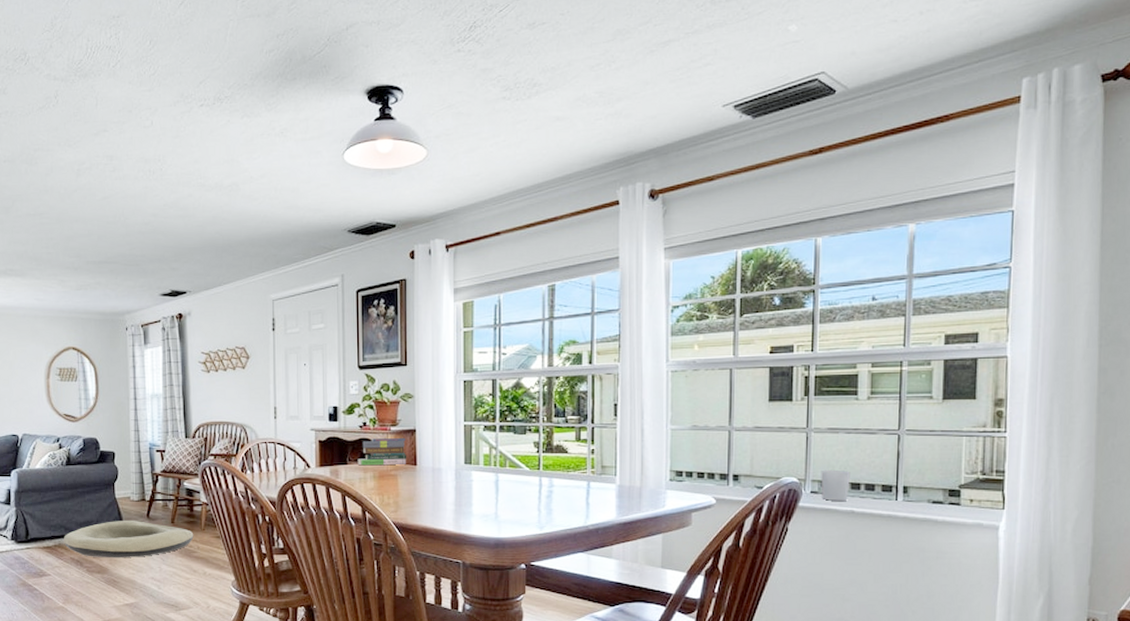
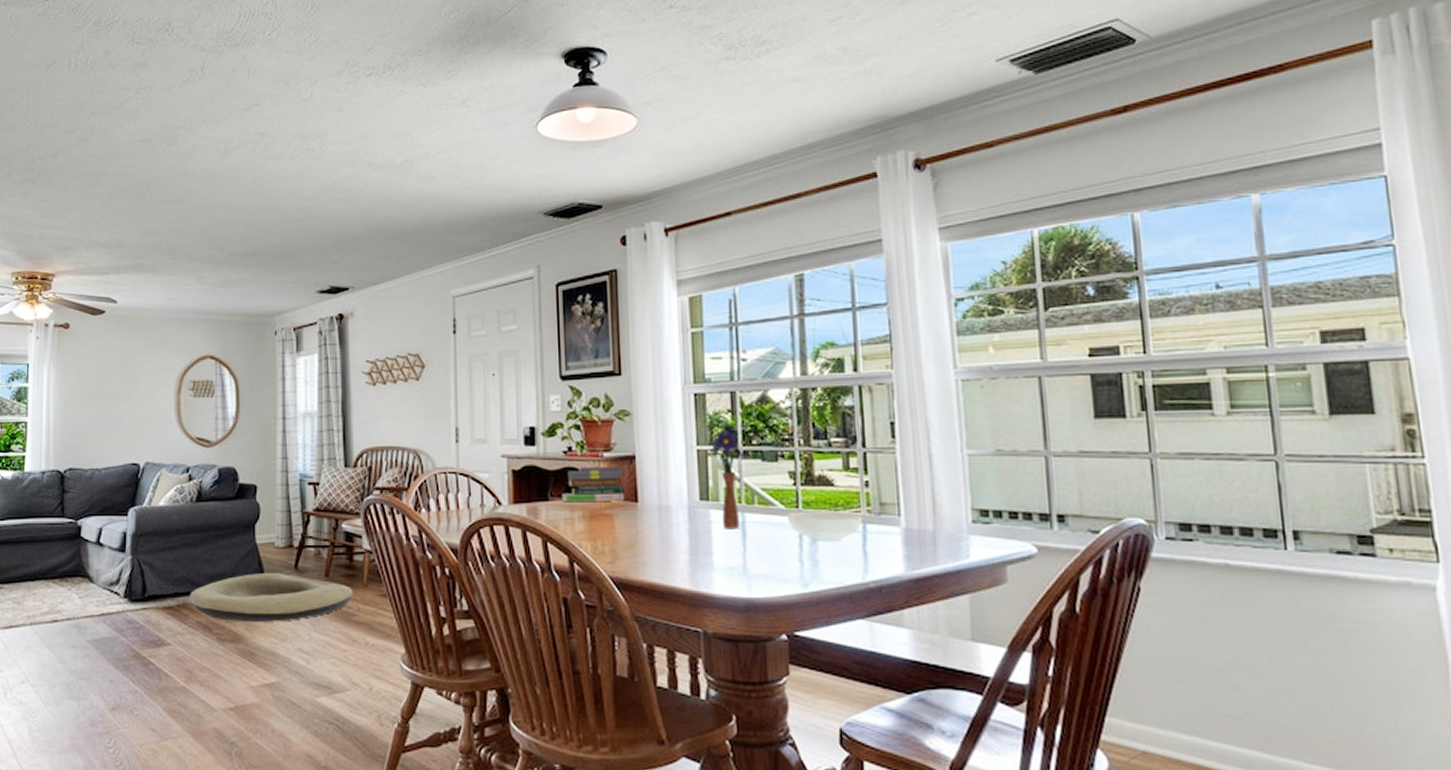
flower arrangement: none [473,405,500,486] -> present [709,424,744,530]
bowl: none [530,472,588,496] -> present [786,511,863,543]
candle holder: present [821,469,850,502] -> none [1176,508,1218,552]

